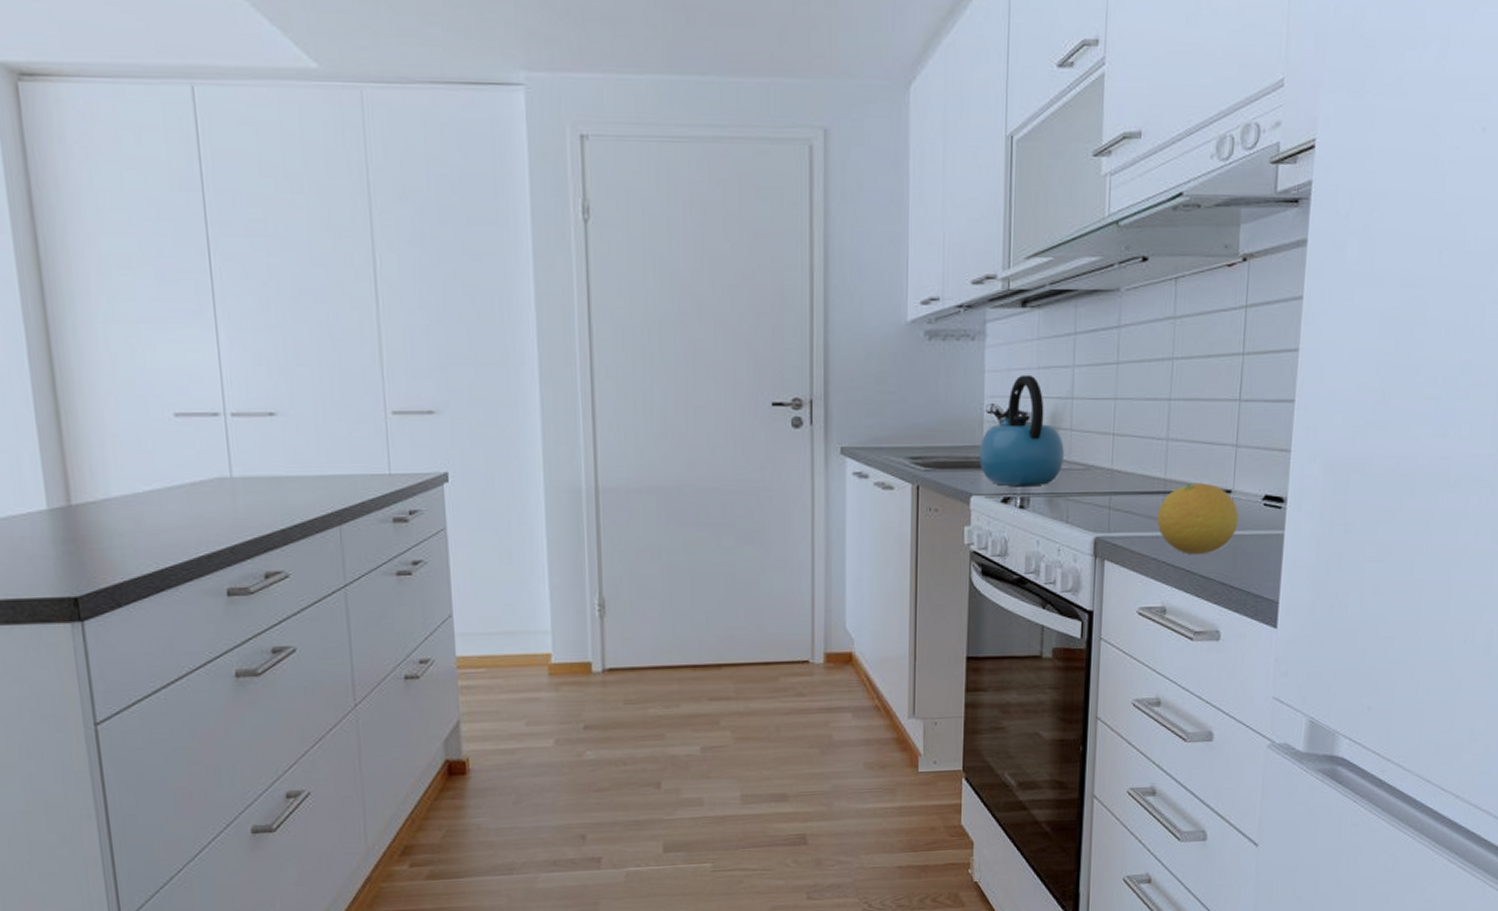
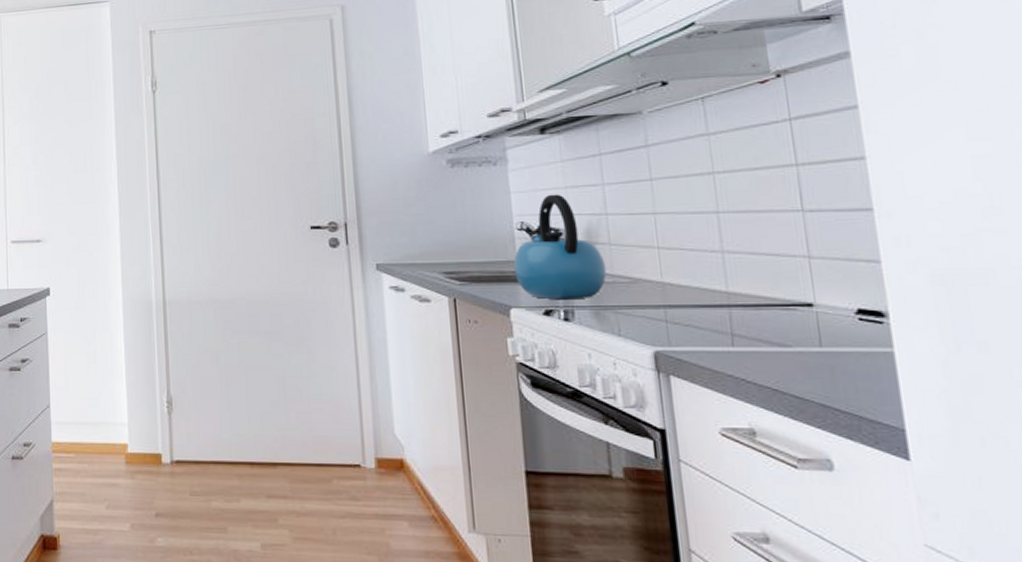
fruit: present [1157,483,1239,555] -> none [724,295,830,373]

